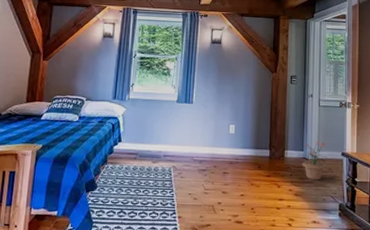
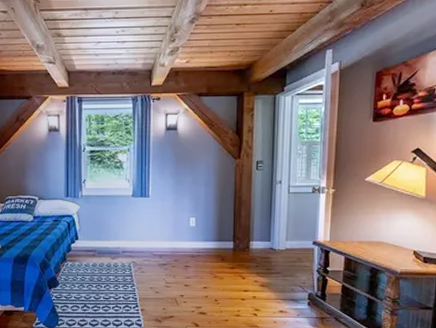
potted plant: present [302,141,329,180] -> none [268,230,299,271]

